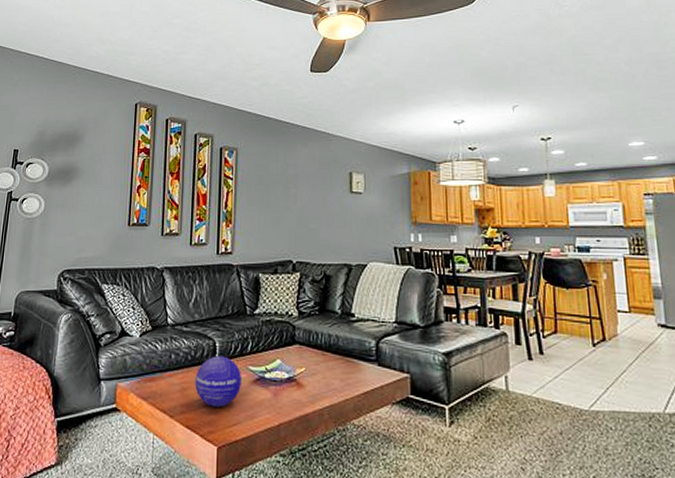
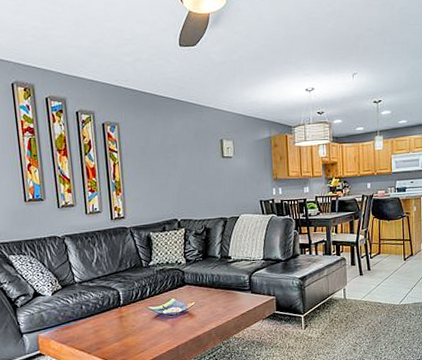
decorative ball: present [195,356,241,407] -> none [105,301,145,341]

